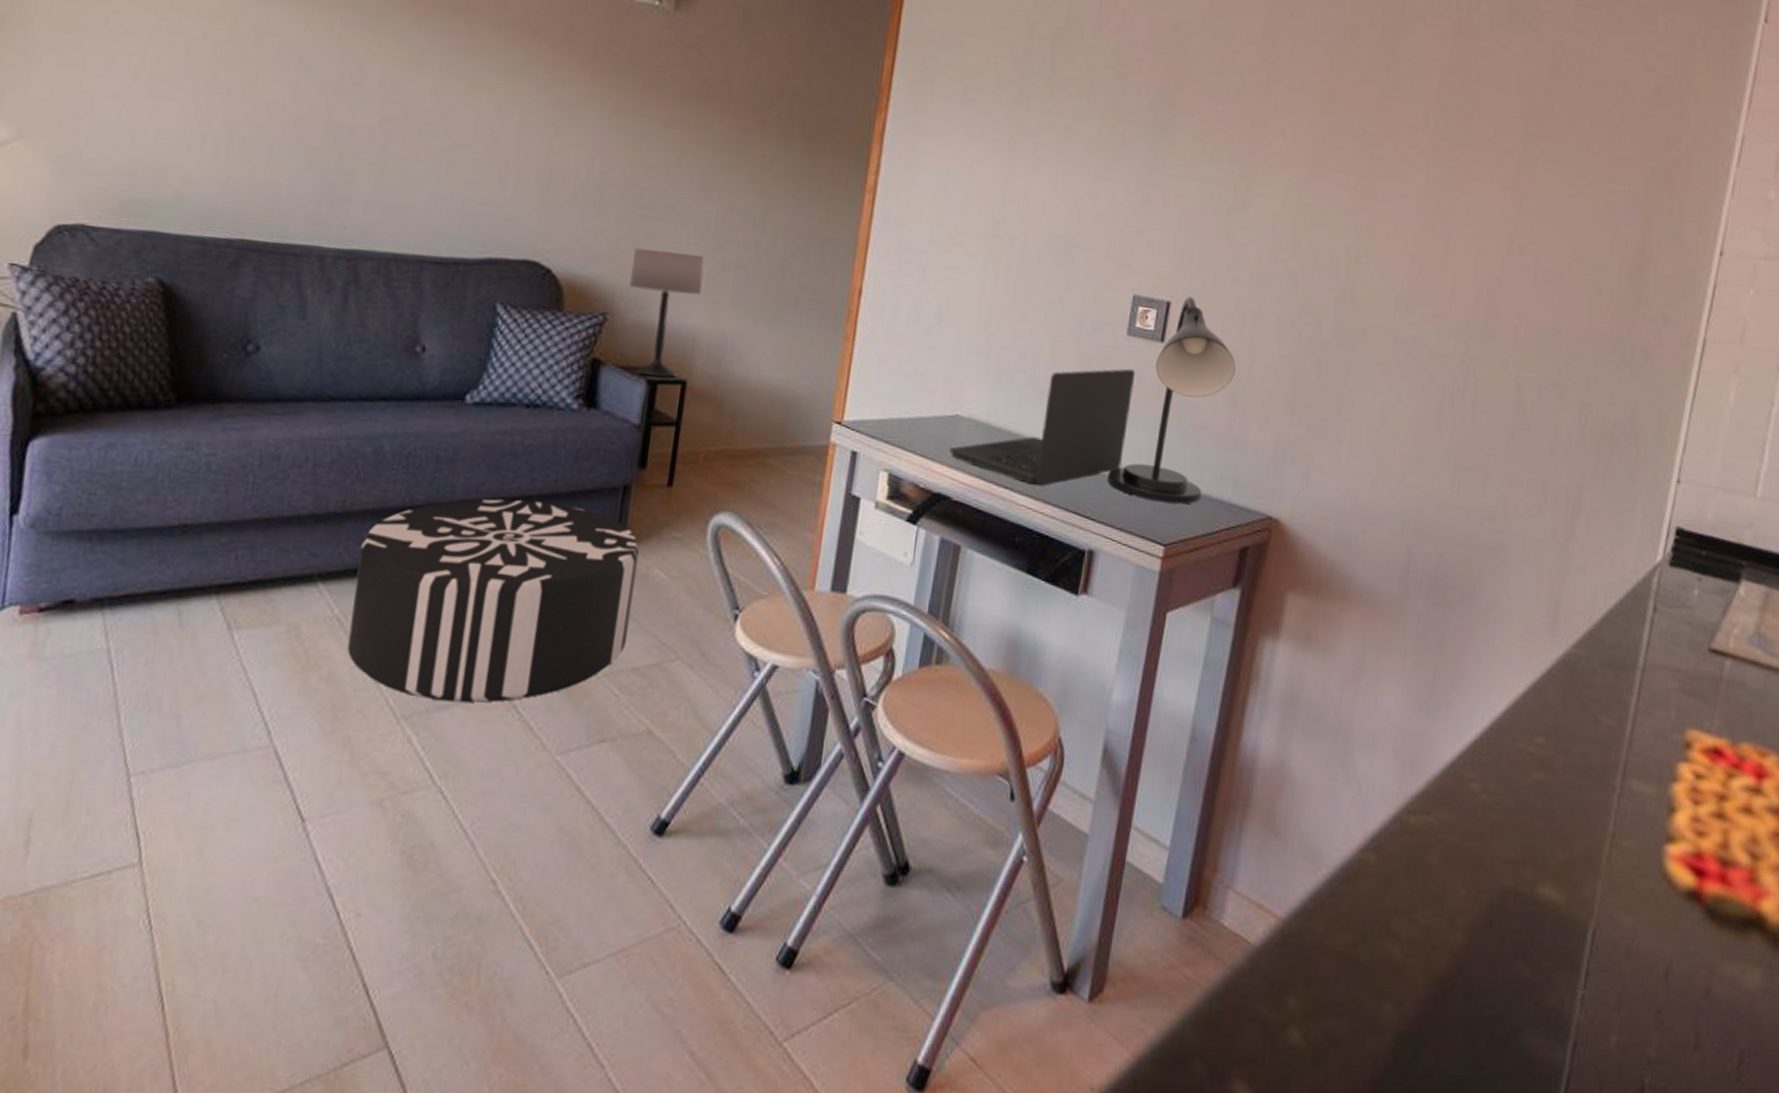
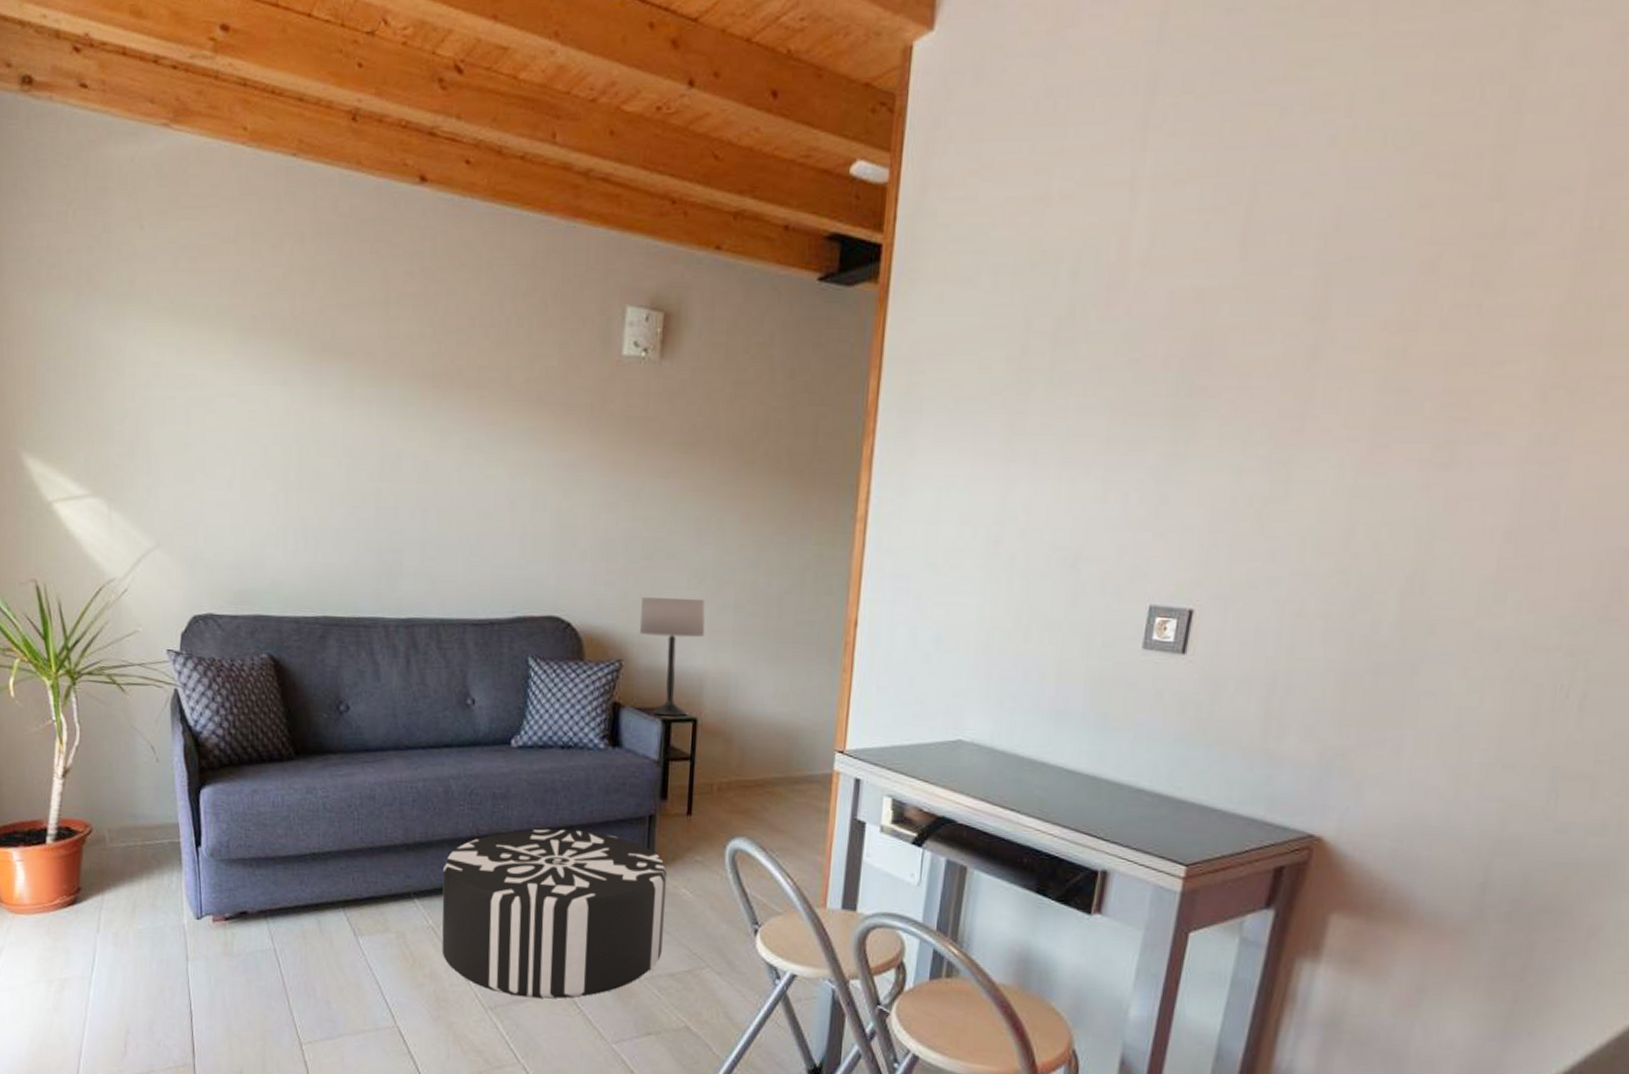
laptop: present [949,368,1136,485] -> none [952,684,1153,807]
desk lamp: present [1108,296,1236,505] -> none [1122,602,1272,824]

